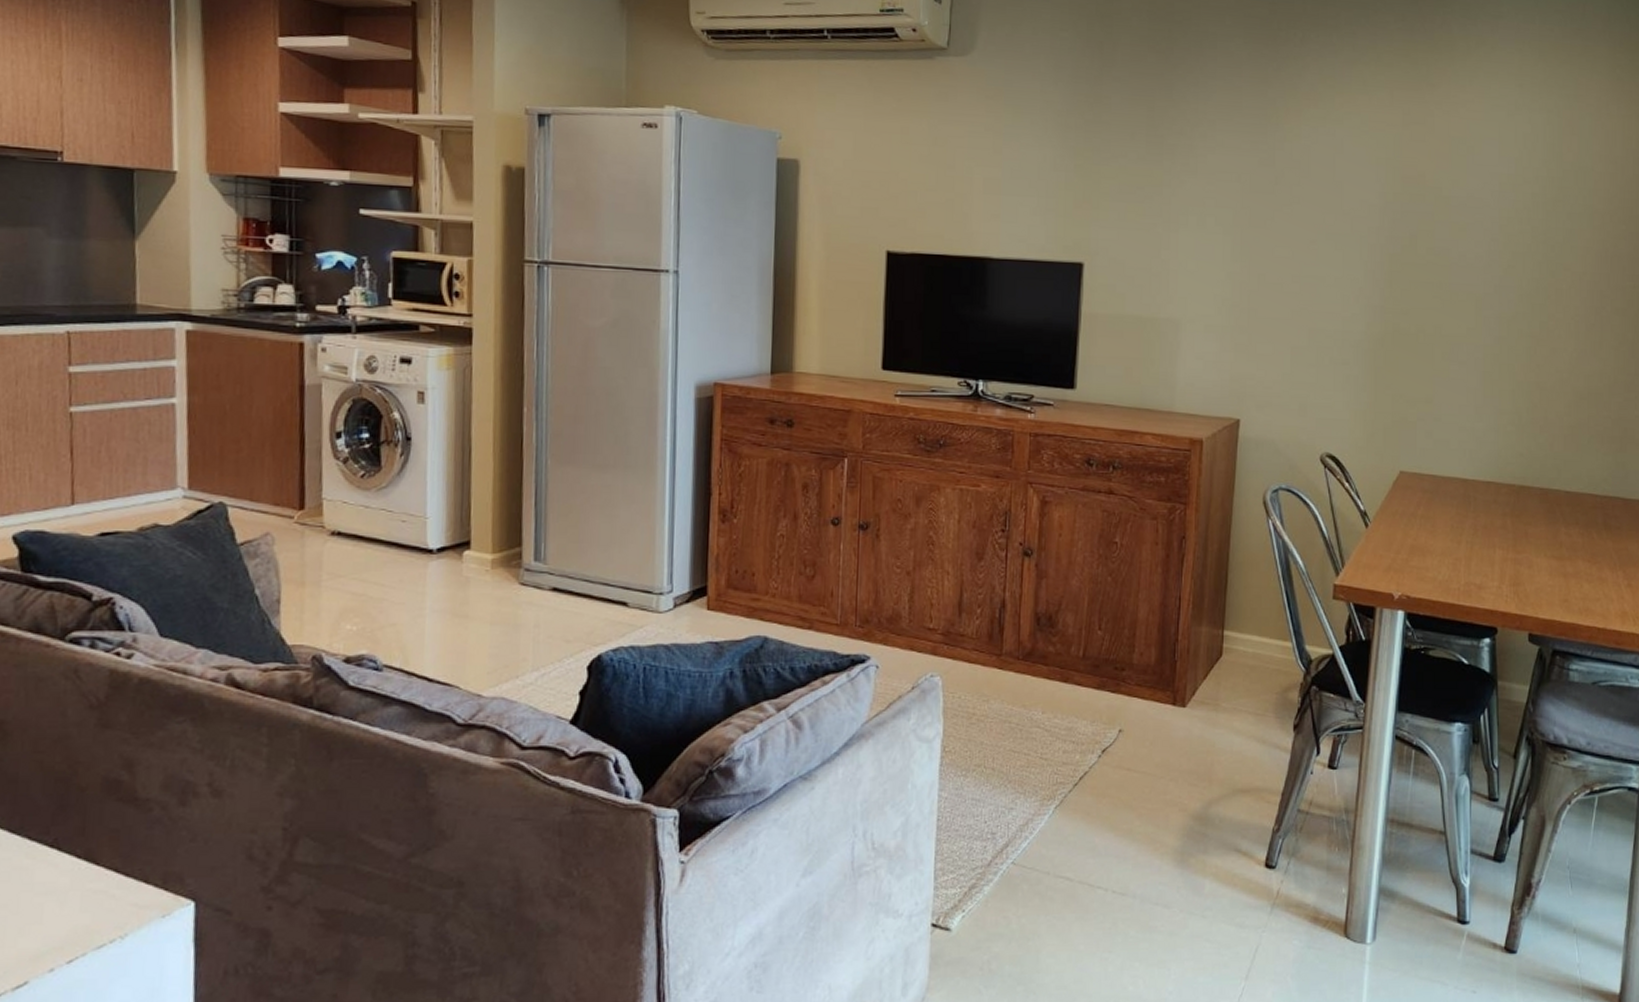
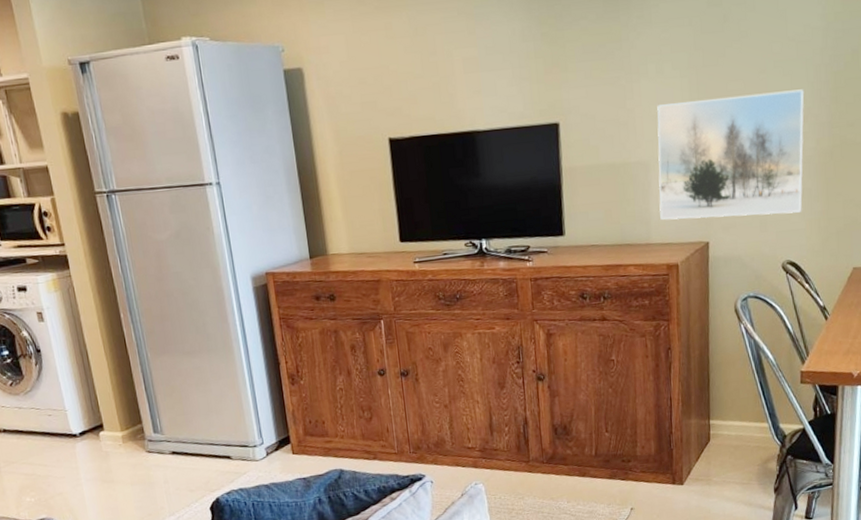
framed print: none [1187,260,1357,401] -> present [657,89,805,220]

